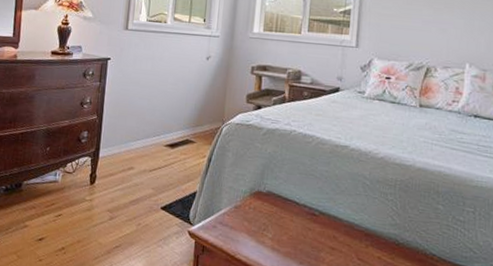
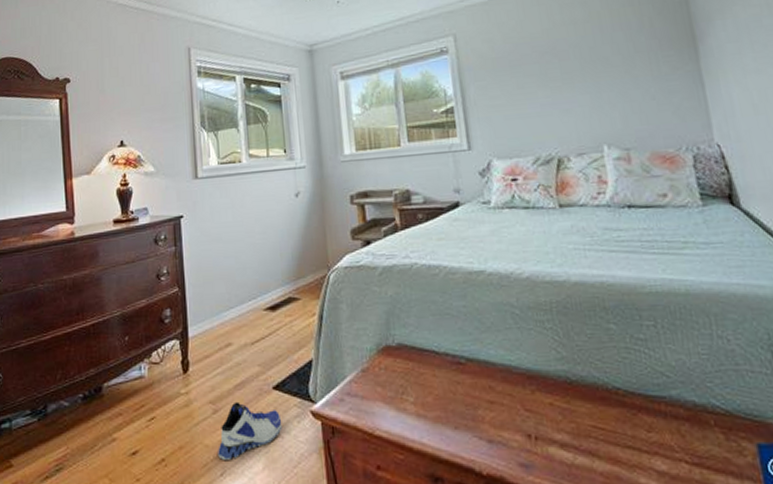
sneaker: none [108,213,164,257] -> present [218,401,283,460]

